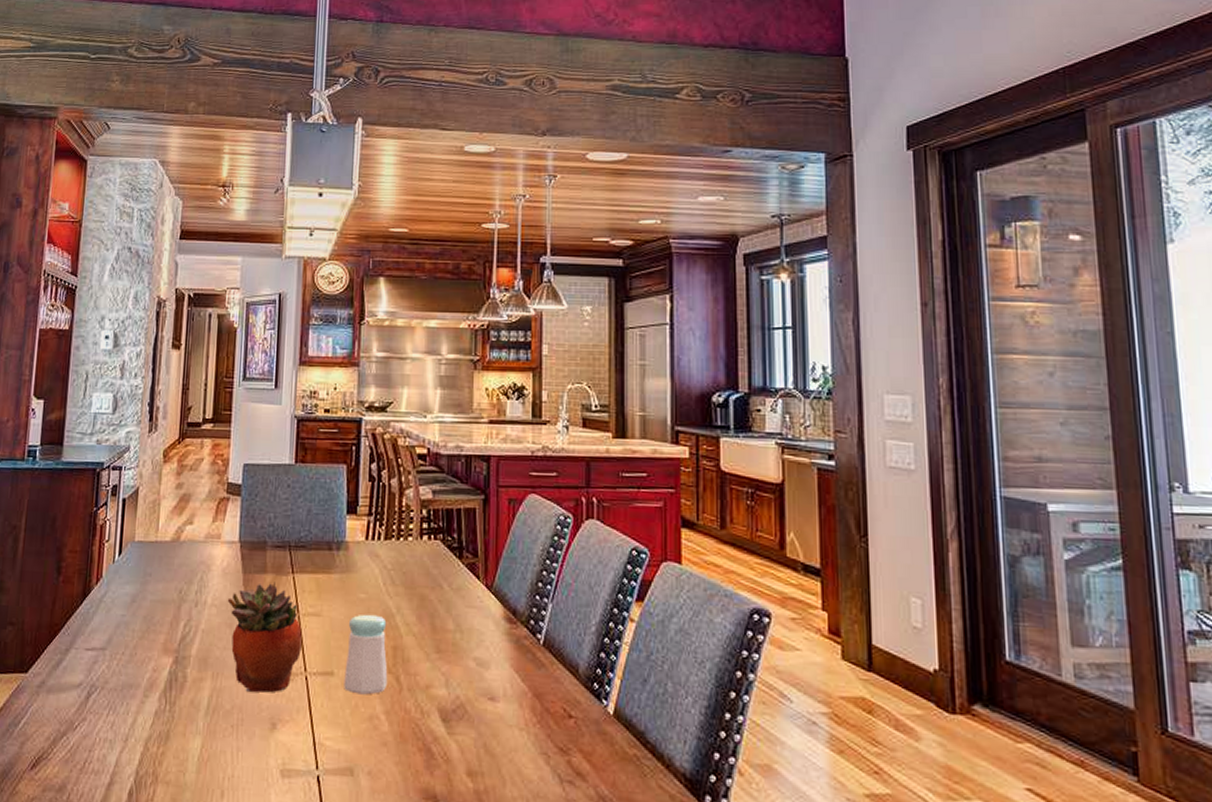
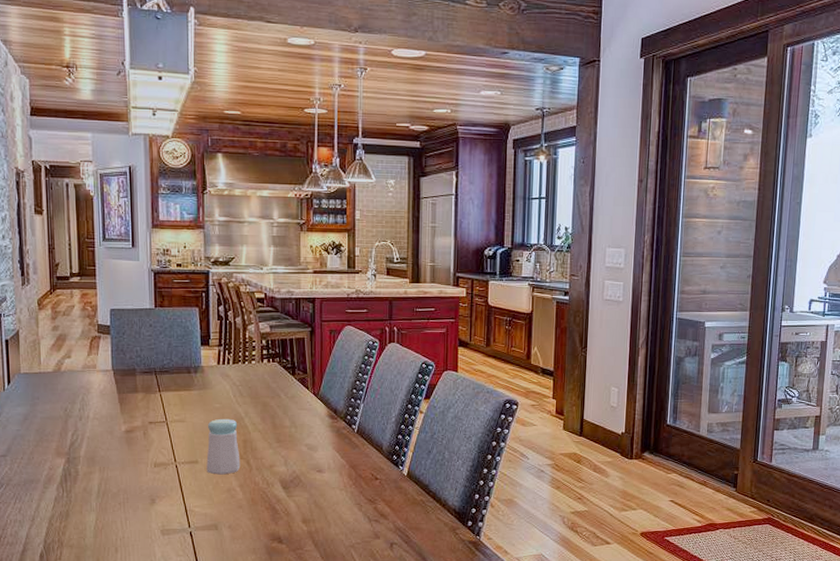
succulent planter: present [227,582,303,693] -> none [106,399,172,480]

